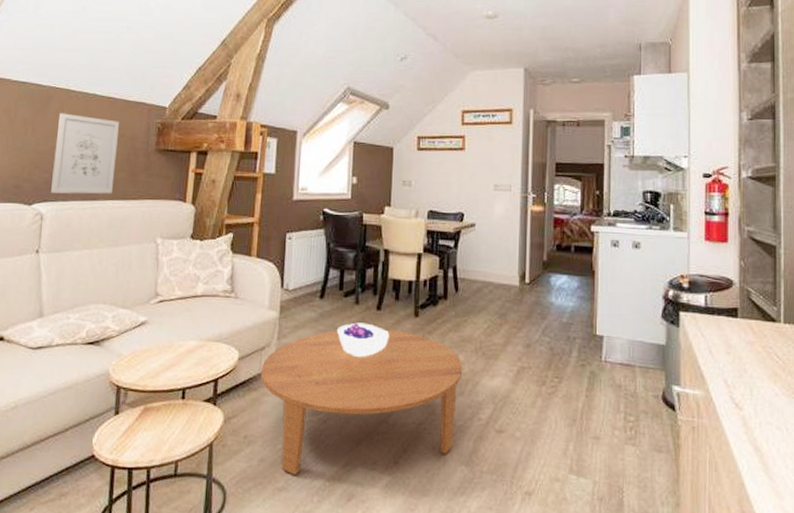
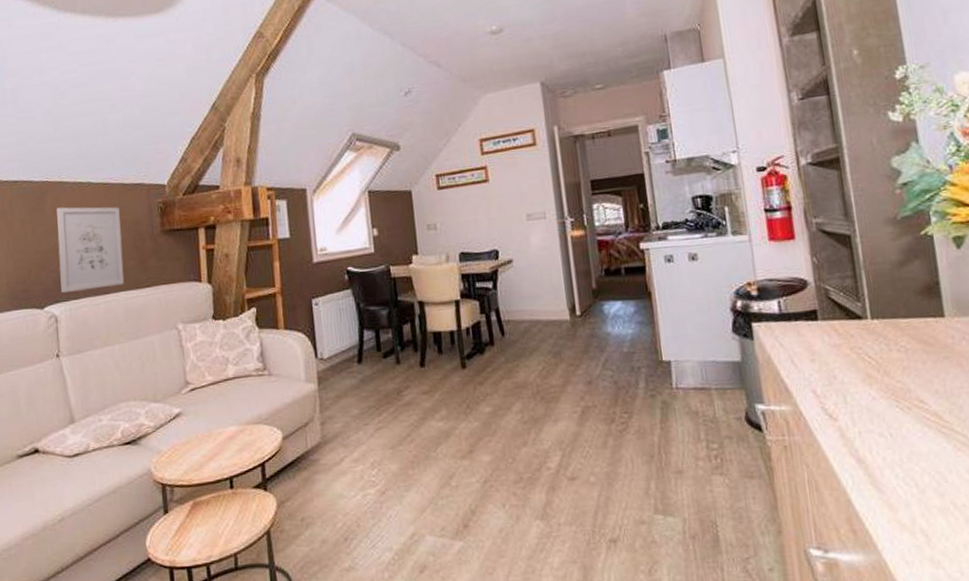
coffee table: present [260,330,463,475] -> none [307,386,524,553]
decorative bowl: present [336,322,390,357] -> none [380,382,438,420]

